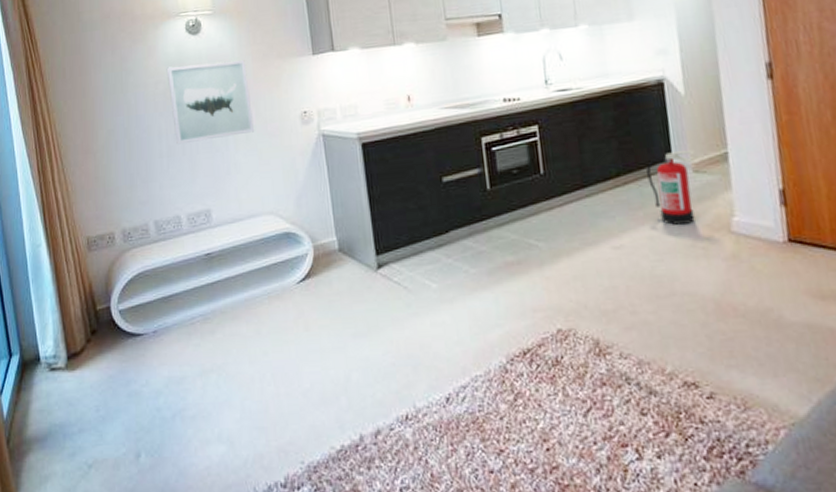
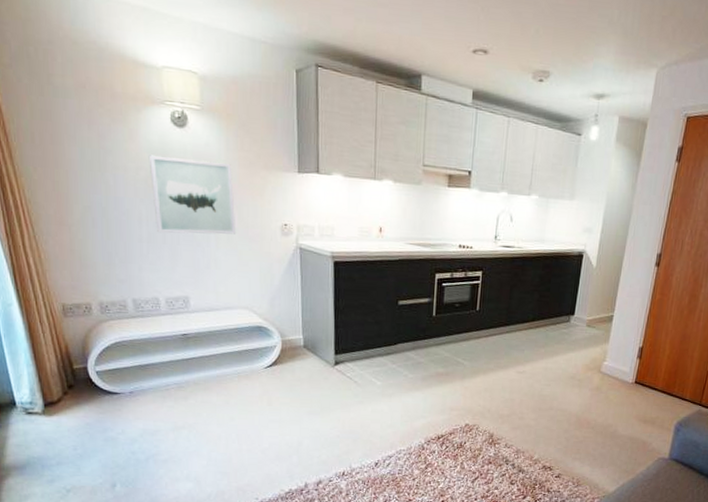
fire extinguisher: present [646,150,698,225] -> none [554,309,592,362]

